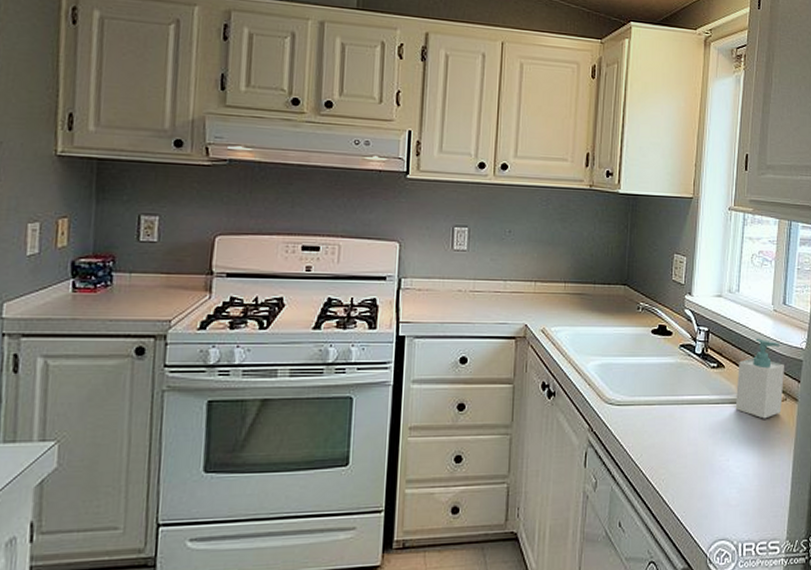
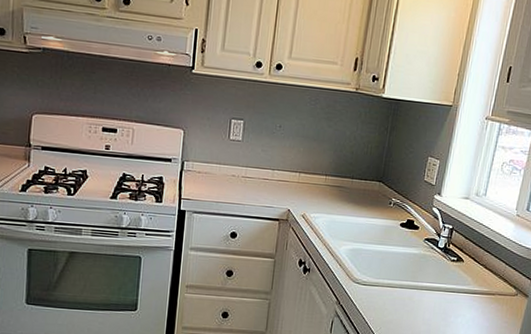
soap bottle: present [735,338,784,419] -> none [469,239,520,310]

